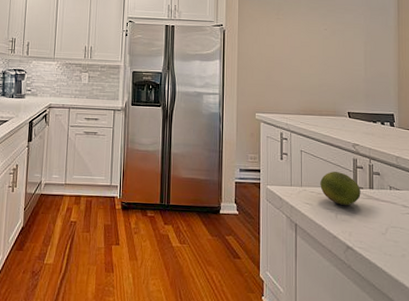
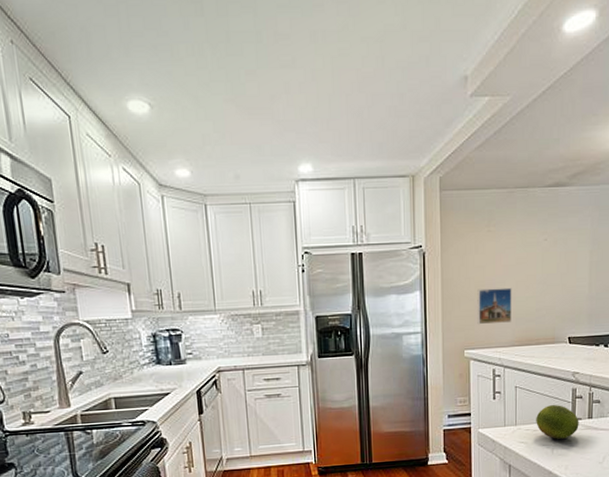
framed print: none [267,63,297,95] -> present [477,287,512,325]

